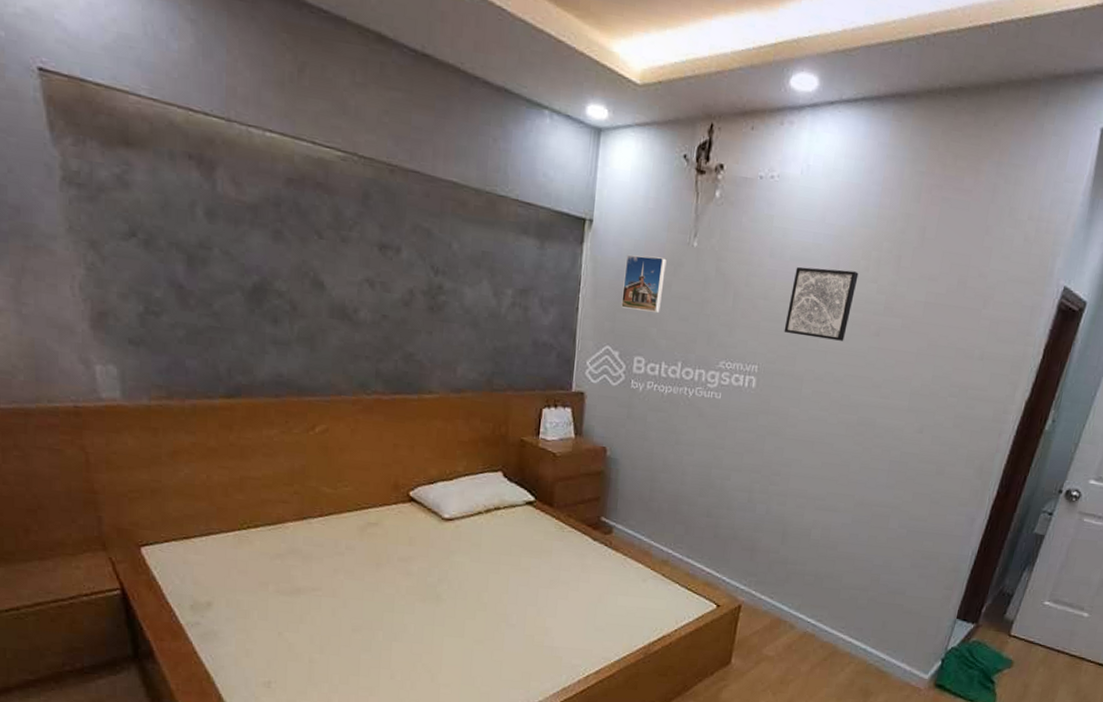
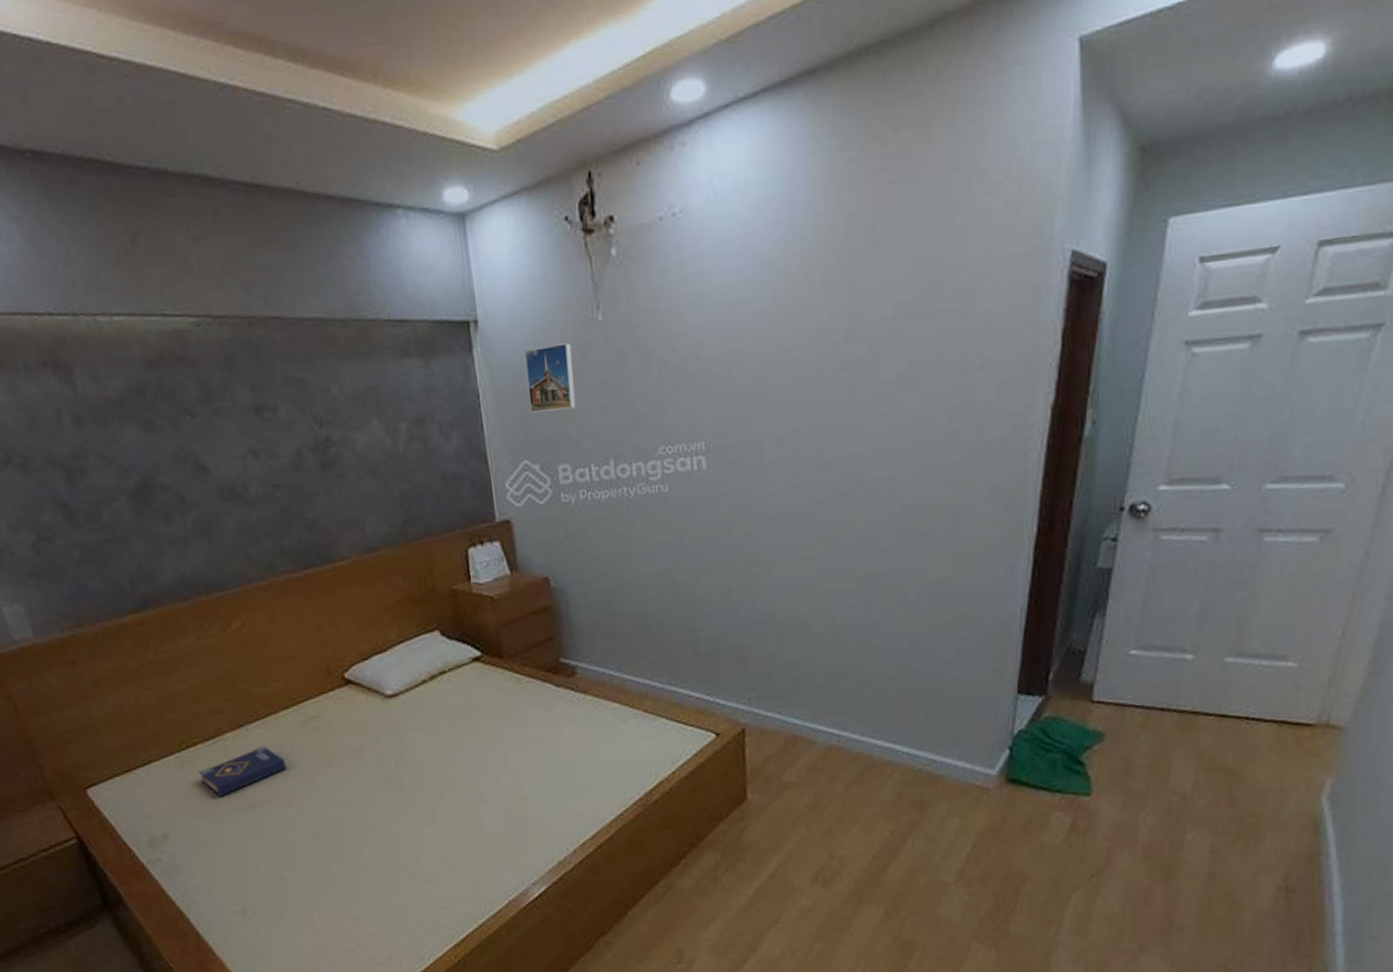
book: none [254,540,338,578] -> present [198,746,286,797]
wall art: present [784,266,859,341] -> none [725,300,804,395]

